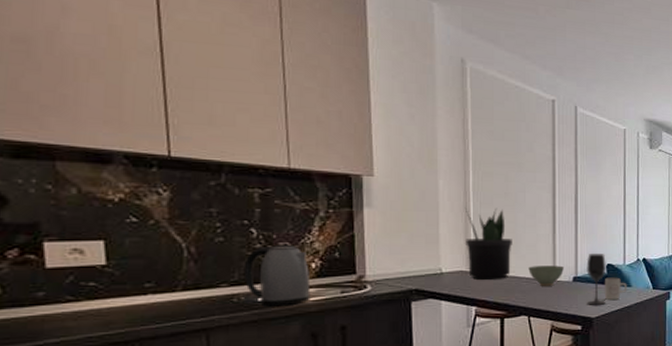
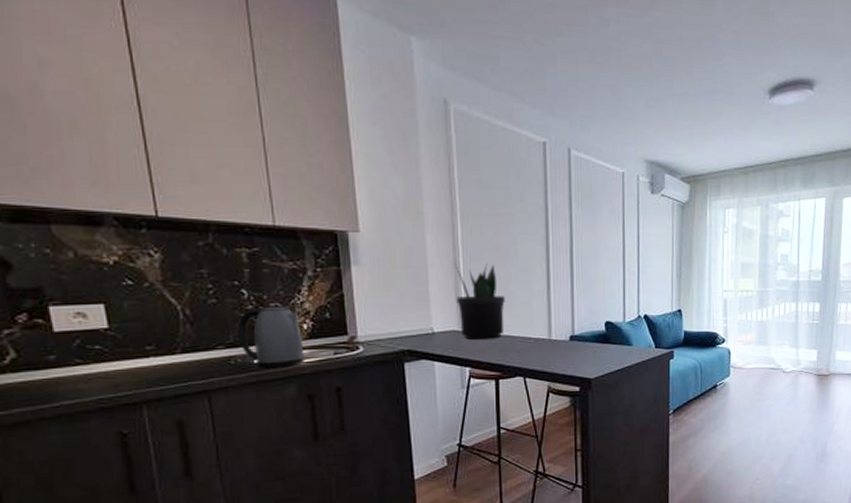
bowl: present [528,265,565,286] -> none [523,324,561,346]
wine glass: present [586,253,607,305] -> none [583,309,606,365]
mug: present [604,277,627,300] -> none [602,335,627,359]

